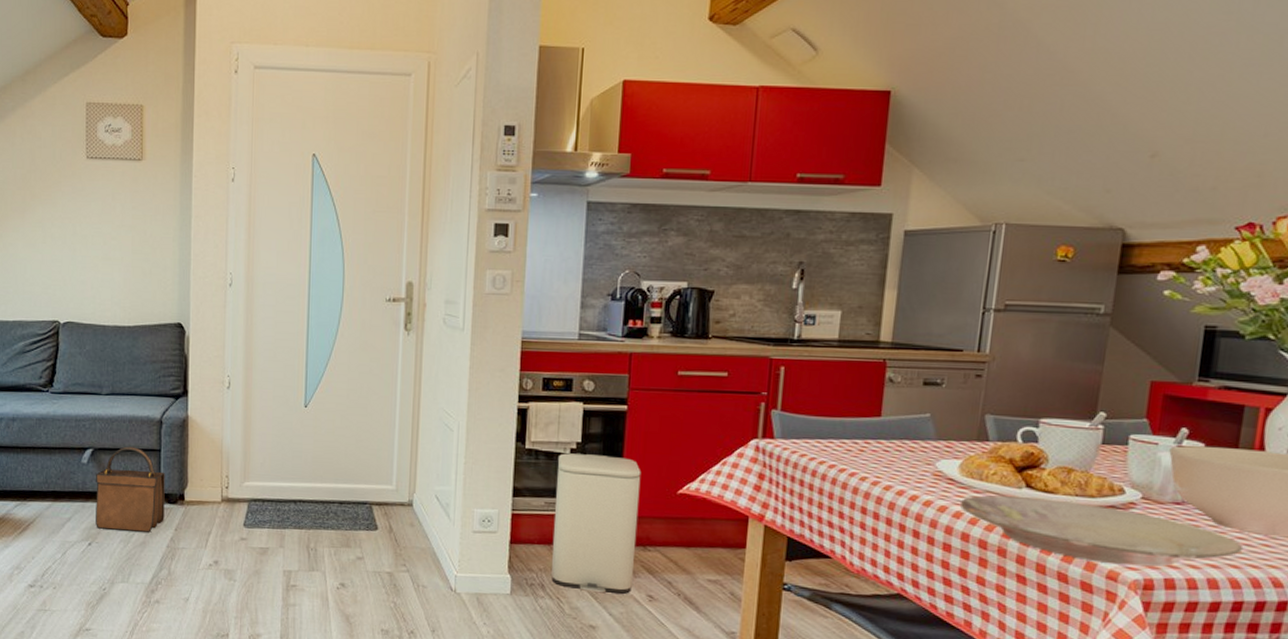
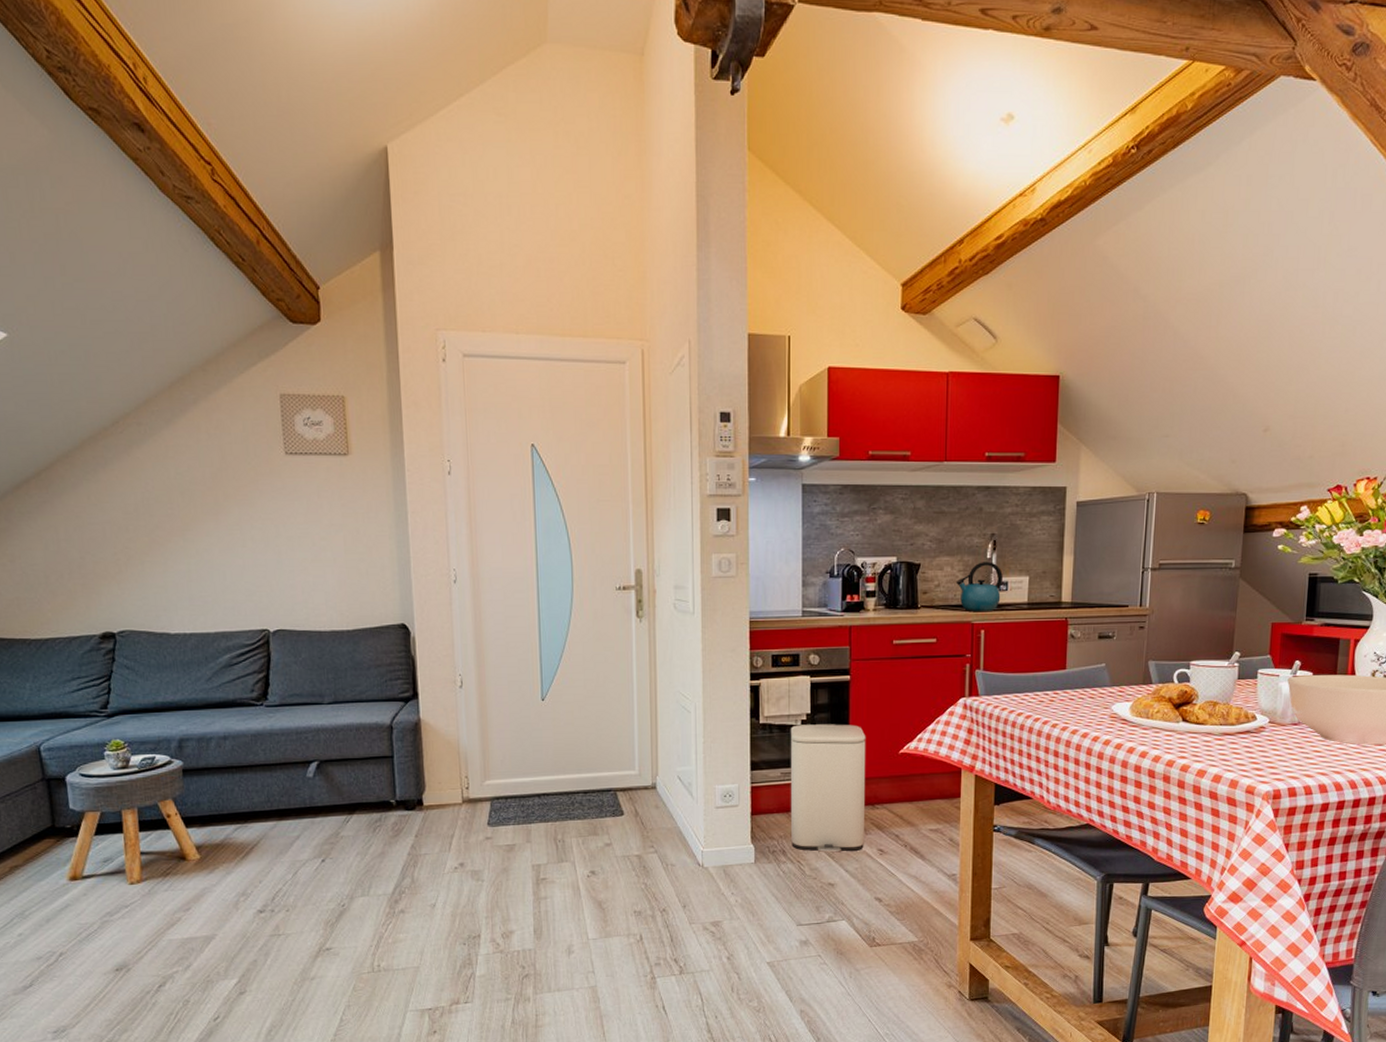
handbag: present [96,446,165,532] -> none [324,755,403,844]
kettle: none [754,292,810,348] -> present [956,562,1003,613]
plate: present [959,495,1244,567] -> none [1132,730,1343,780]

